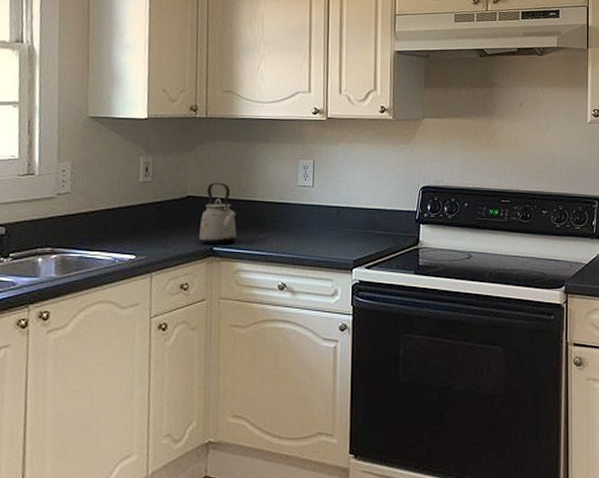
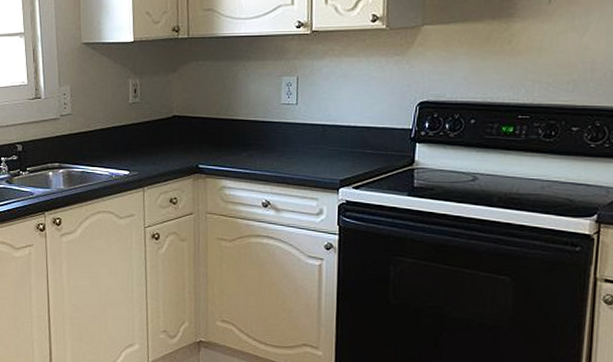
kettle: present [199,183,238,245] -> none [186,103,221,162]

